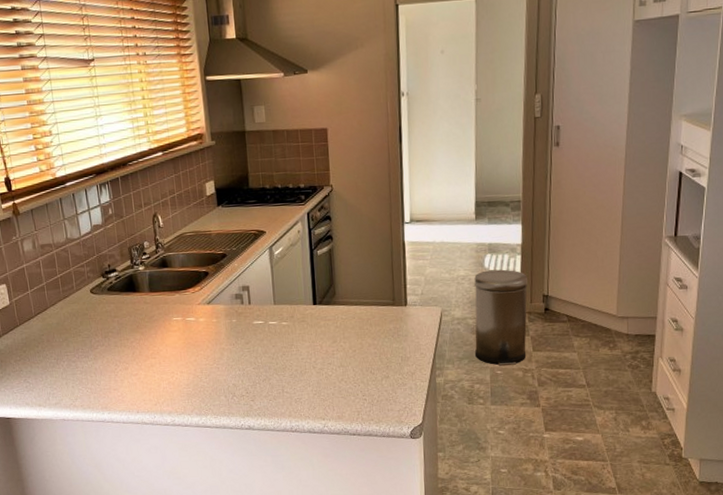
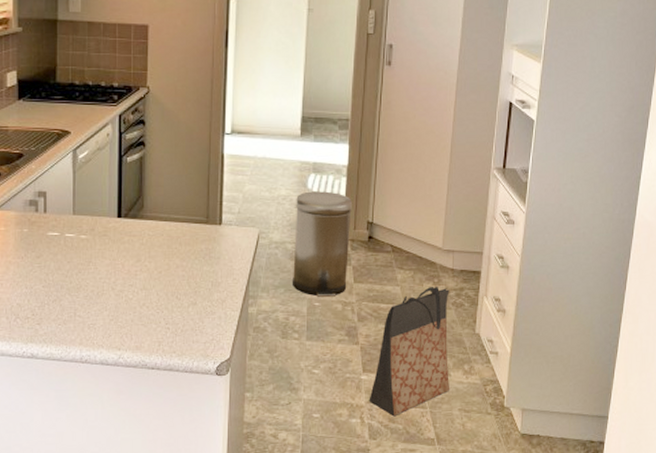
bag: none [552,350,628,470] -> present [369,286,450,417]

